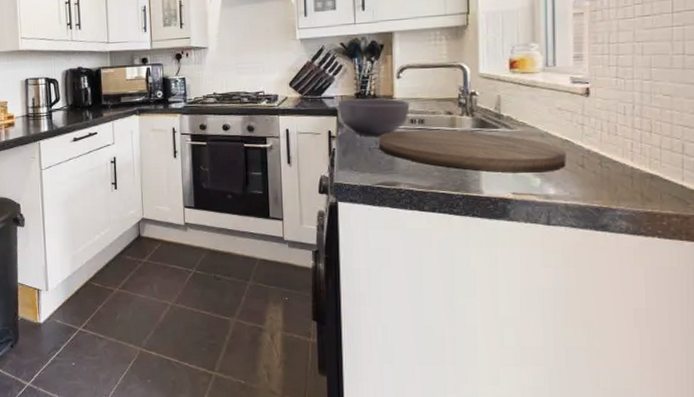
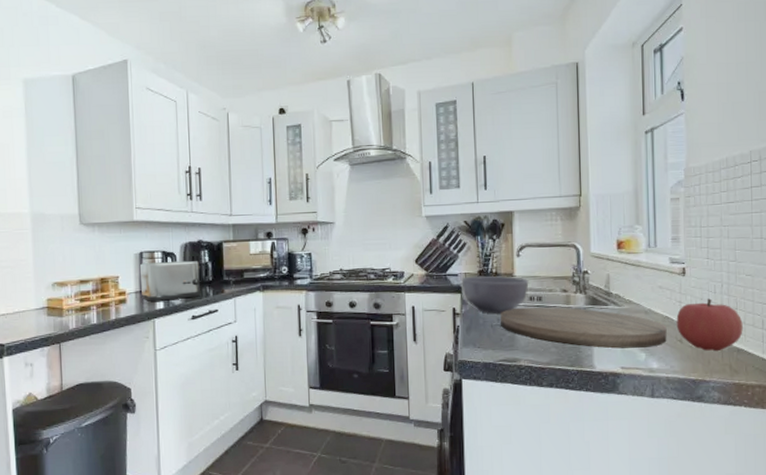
toaster: none [26,86,81,125] -> present [140,260,200,302]
fruit: none [577,121,658,178] -> present [676,298,743,352]

